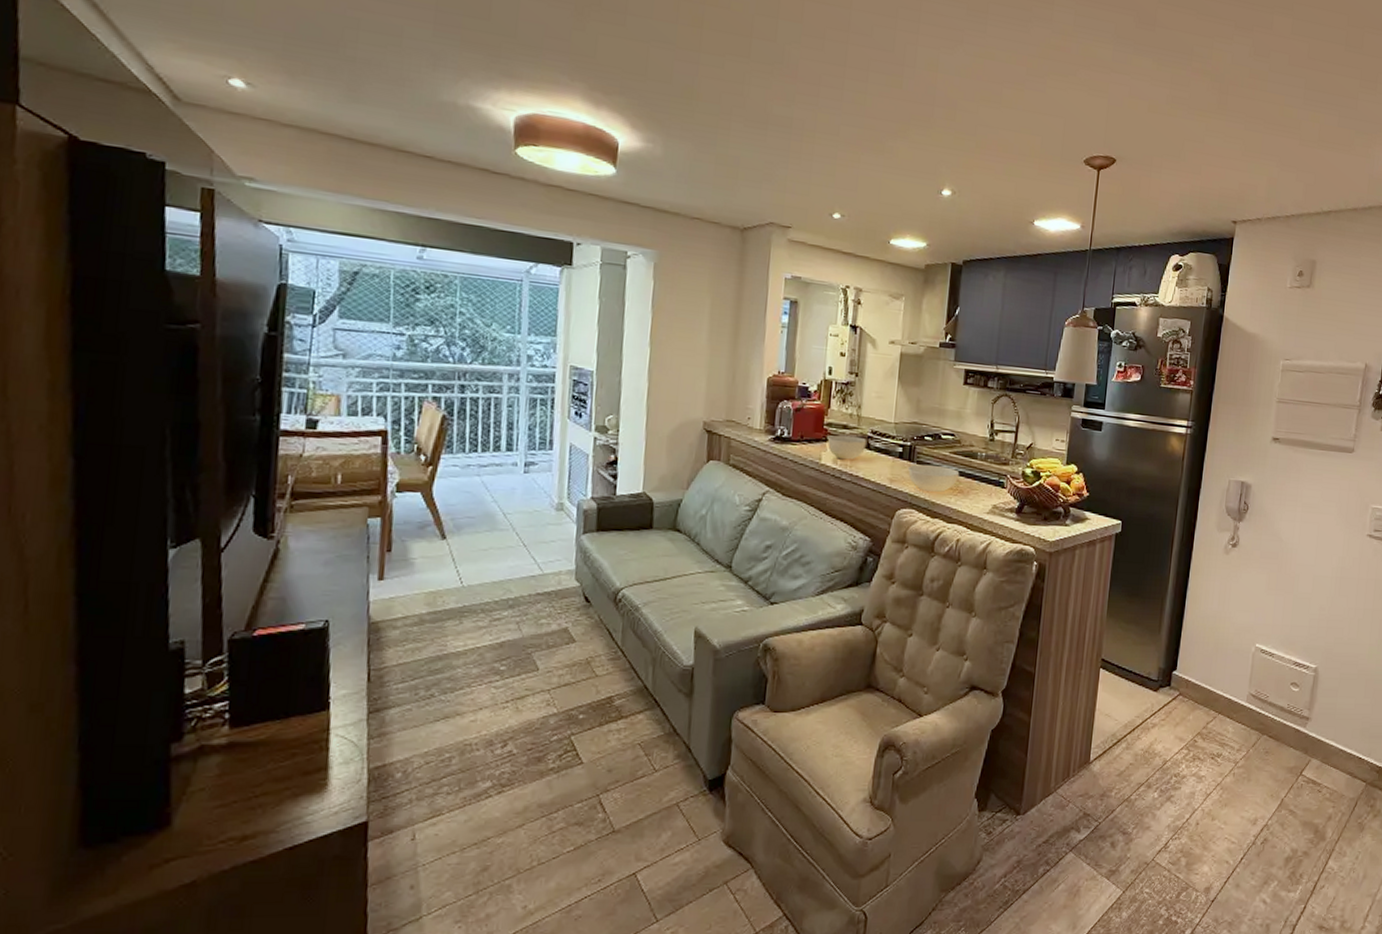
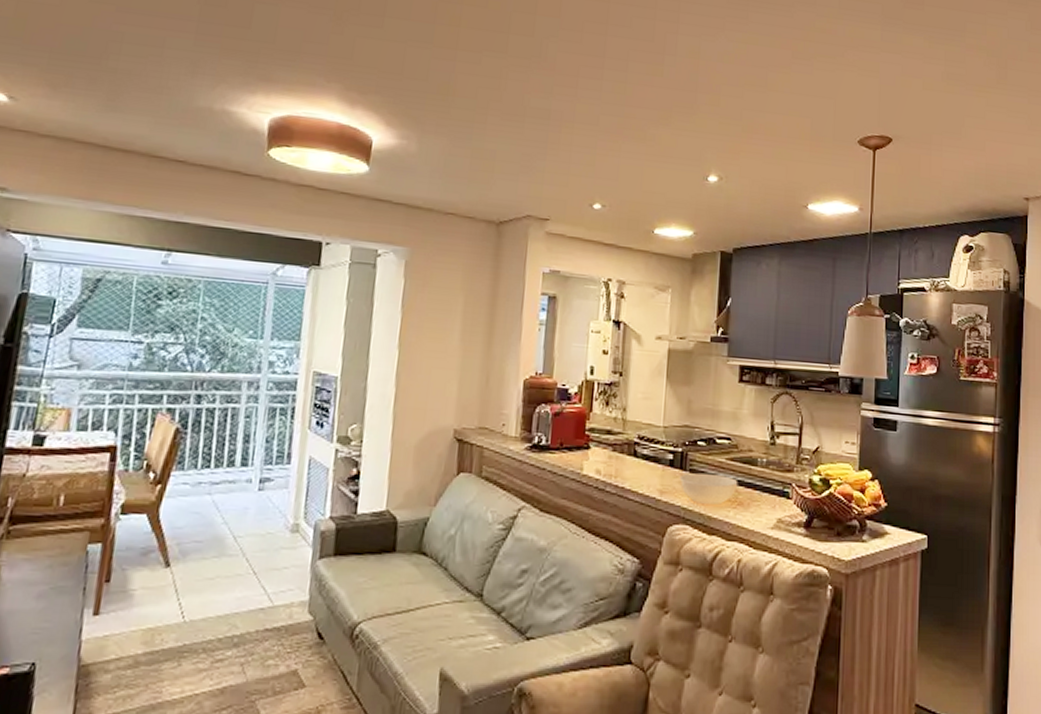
bowl: present [828,434,868,461] -> none [590,441,634,470]

